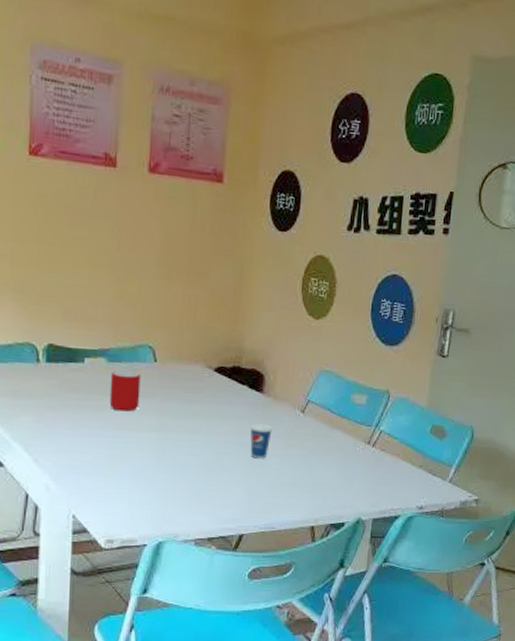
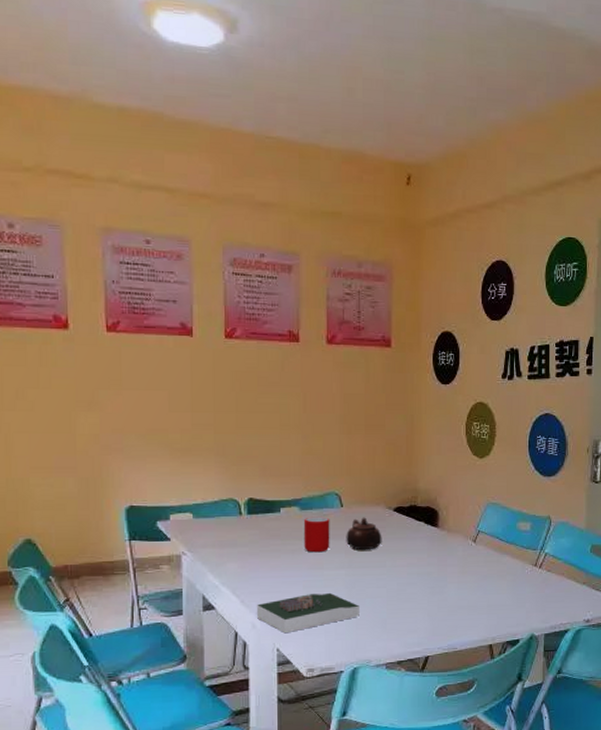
book: none [52,457,170,499] -> present [257,592,361,634]
teapot: none [158,375,199,413] -> present [346,517,382,550]
cup: present [250,410,273,459] -> none [428,543,448,587]

